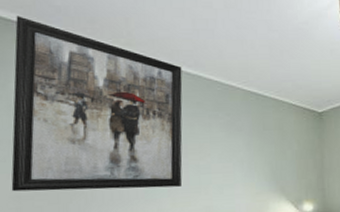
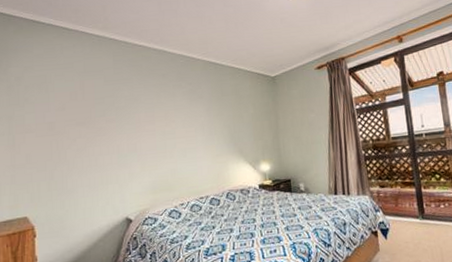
wall art: present [11,16,183,192] -> none [8,11,150,161]

